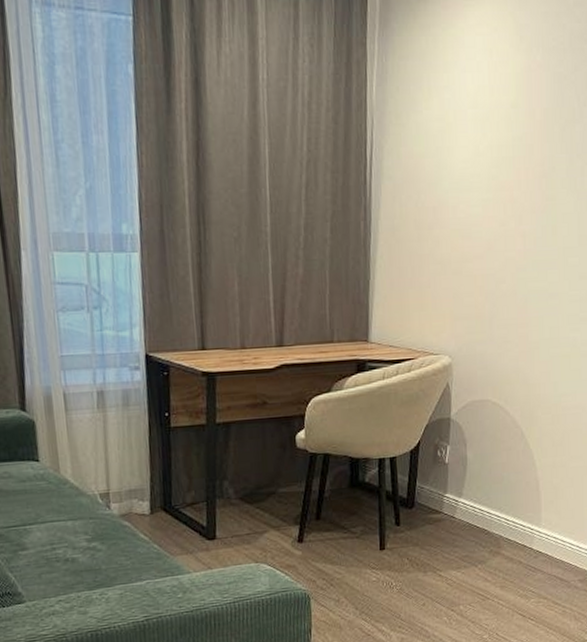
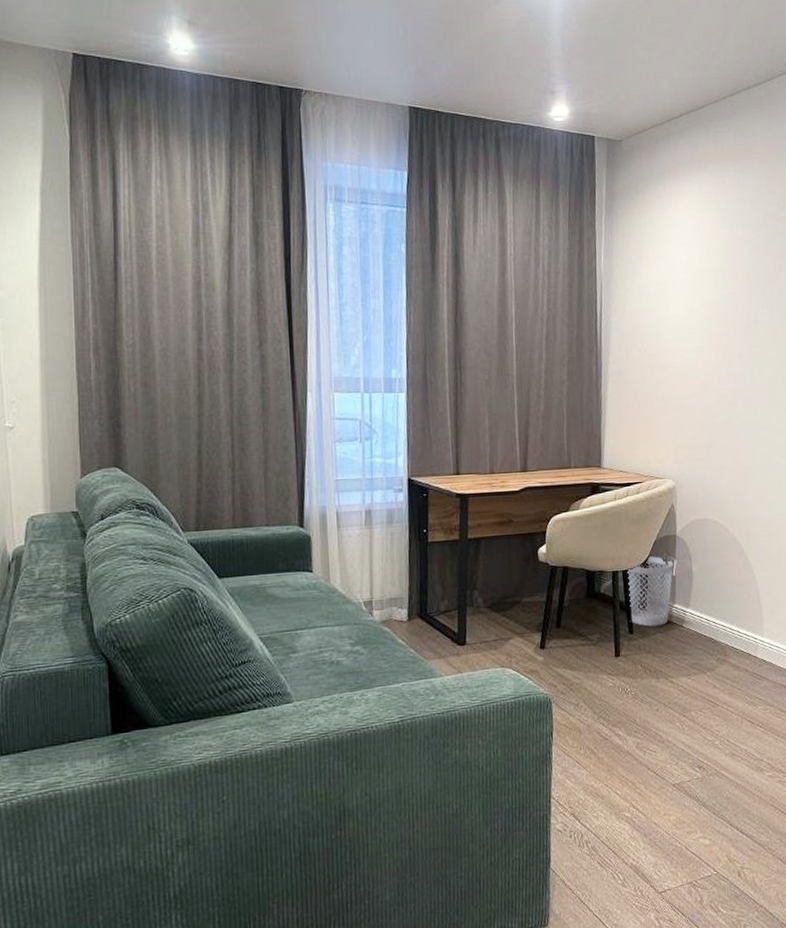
wastebasket: none [395,441,447,518] -> present [627,555,674,627]

